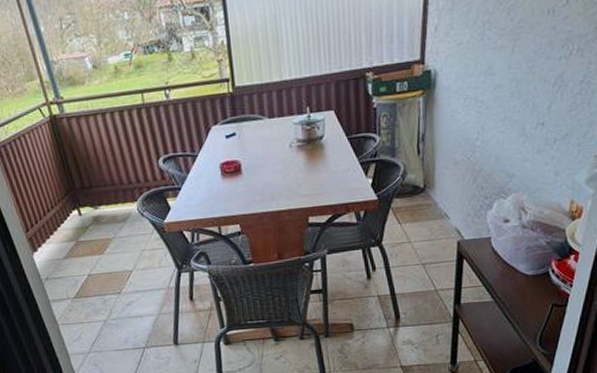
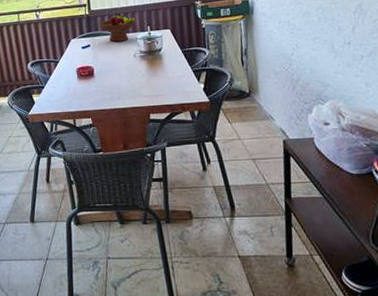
fruit bowl: none [245,89,294,128] -> present [98,13,137,42]

